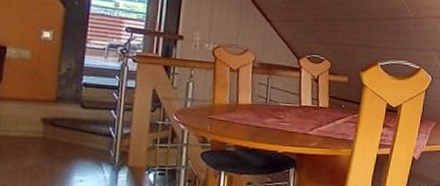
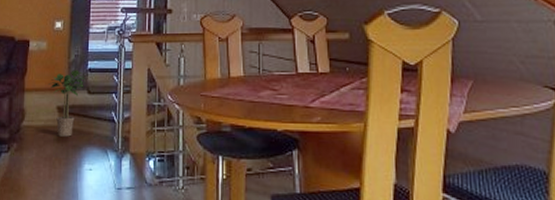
potted plant: none [31,83,81,149] -> present [48,70,87,137]

